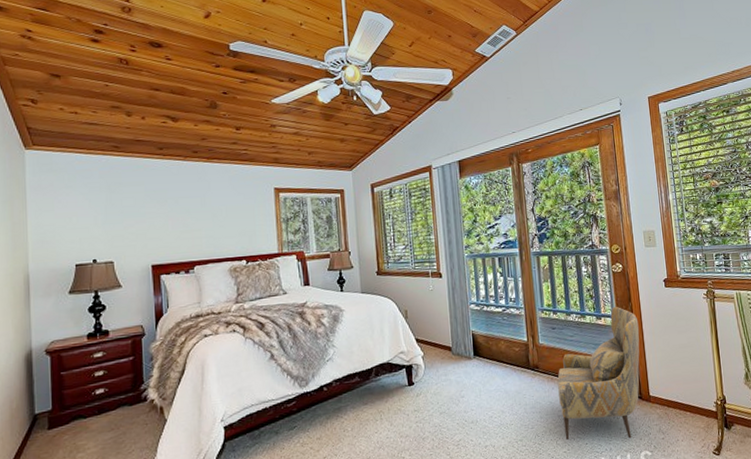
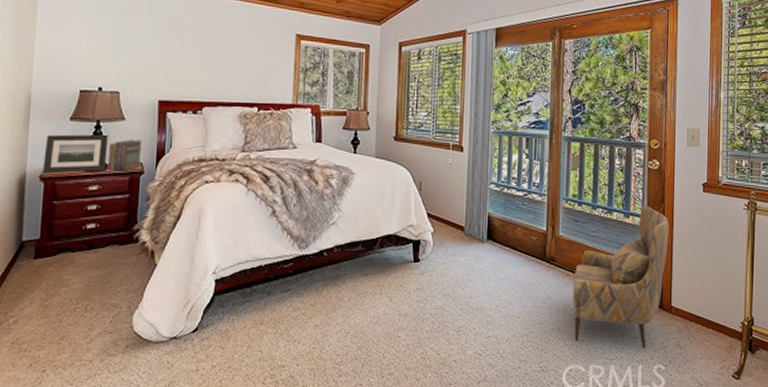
picture frame: none [47,303,109,348] -> present [43,134,109,174]
books: none [109,304,141,337] -> present [108,139,142,172]

